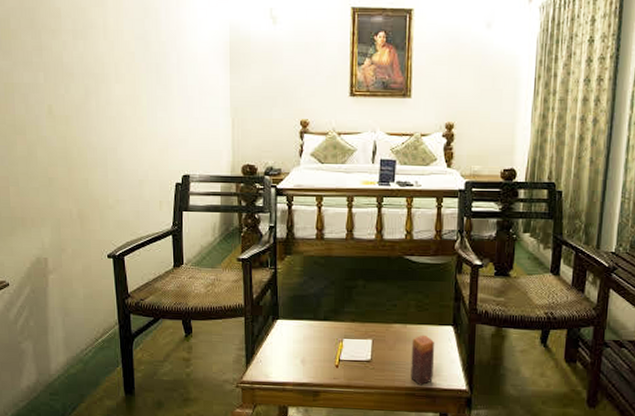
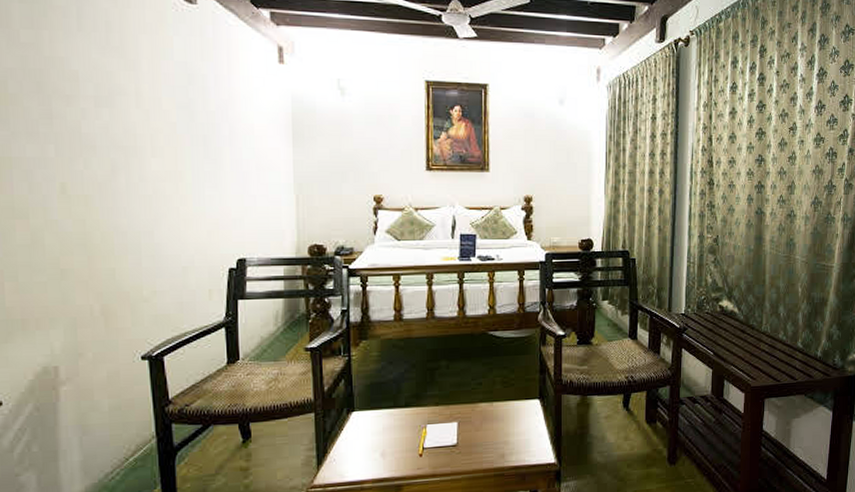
candle: present [411,335,435,386] -> none [499,411,523,465]

